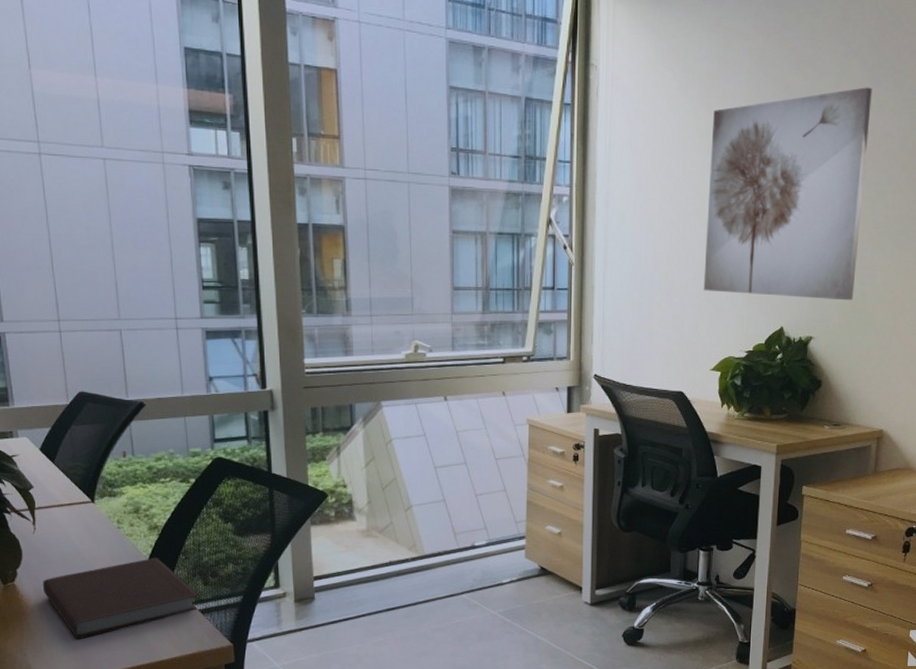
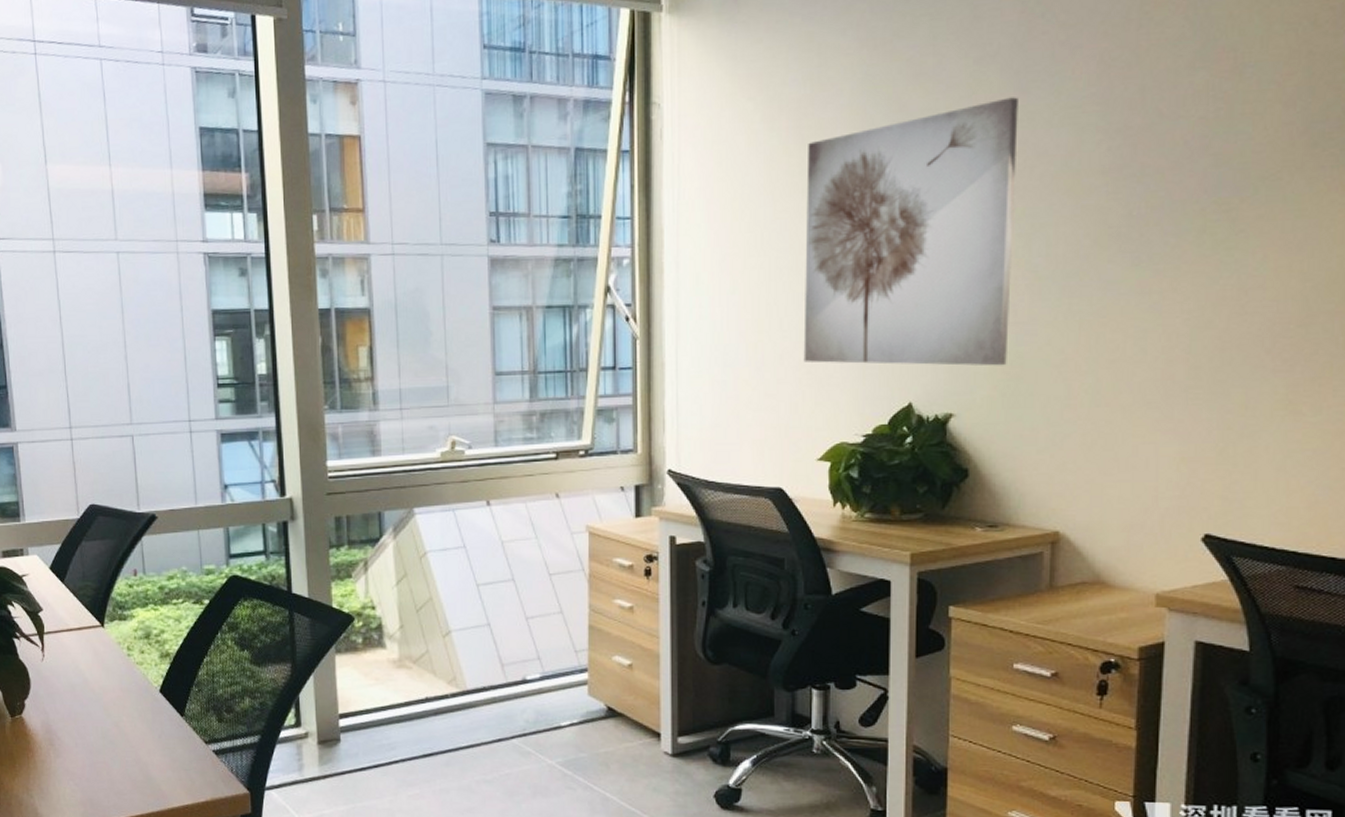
notebook: present [42,557,199,639] -> none [50,688,213,780]

